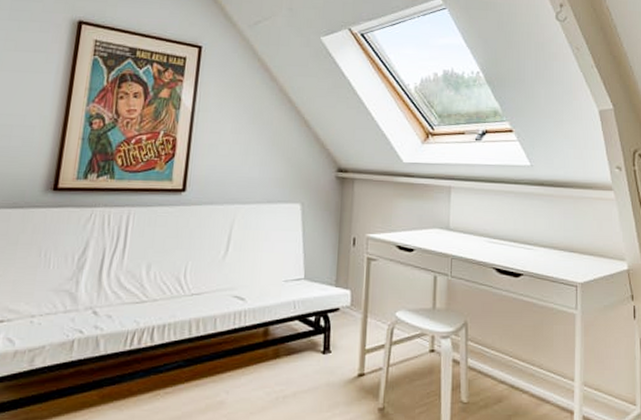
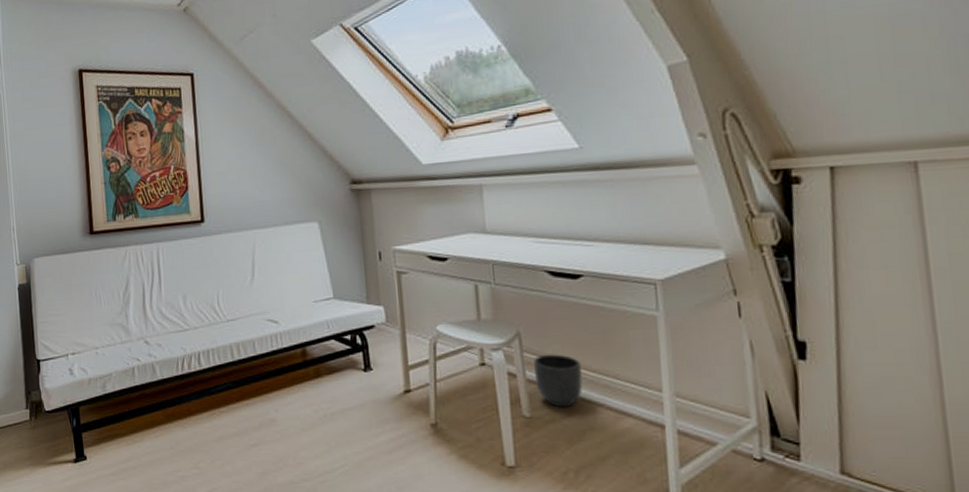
planter: none [475,343,514,394] -> present [534,354,583,408]

